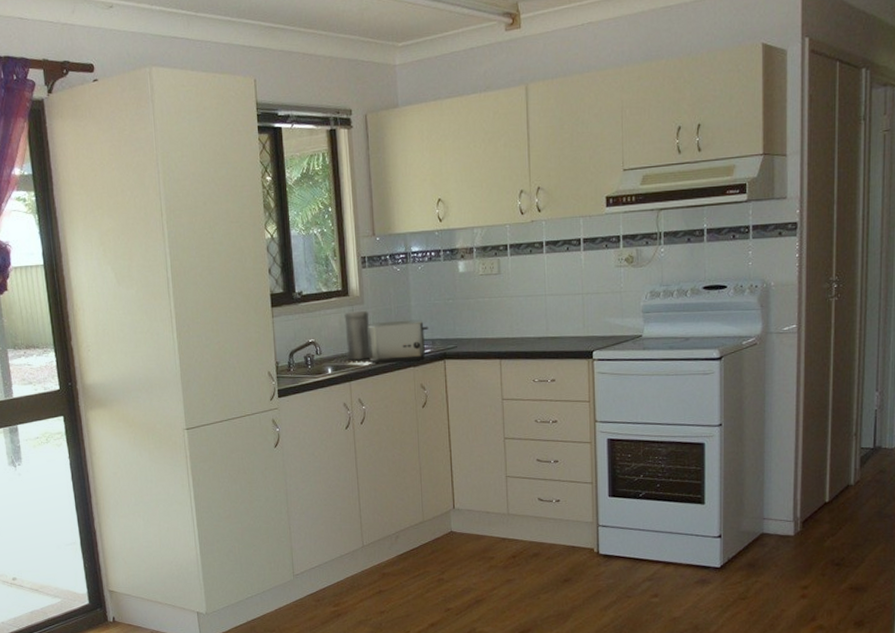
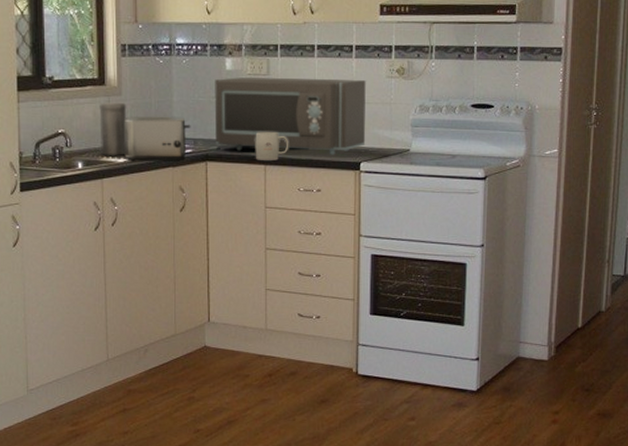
microwave: none [449,272,597,348] -> present [214,77,366,155]
mug: none [489,327,523,356] -> present [255,131,289,162]

